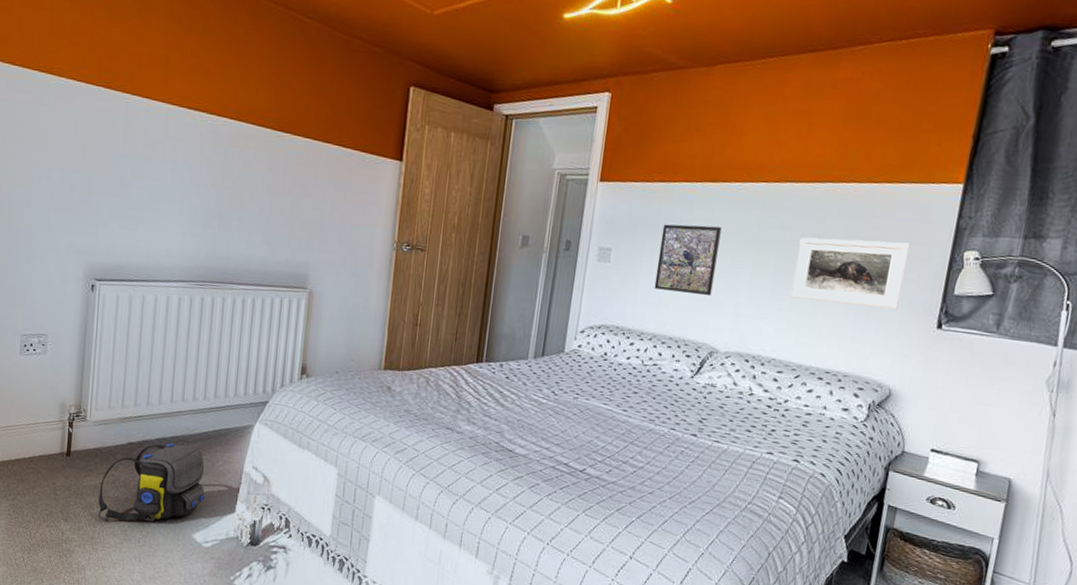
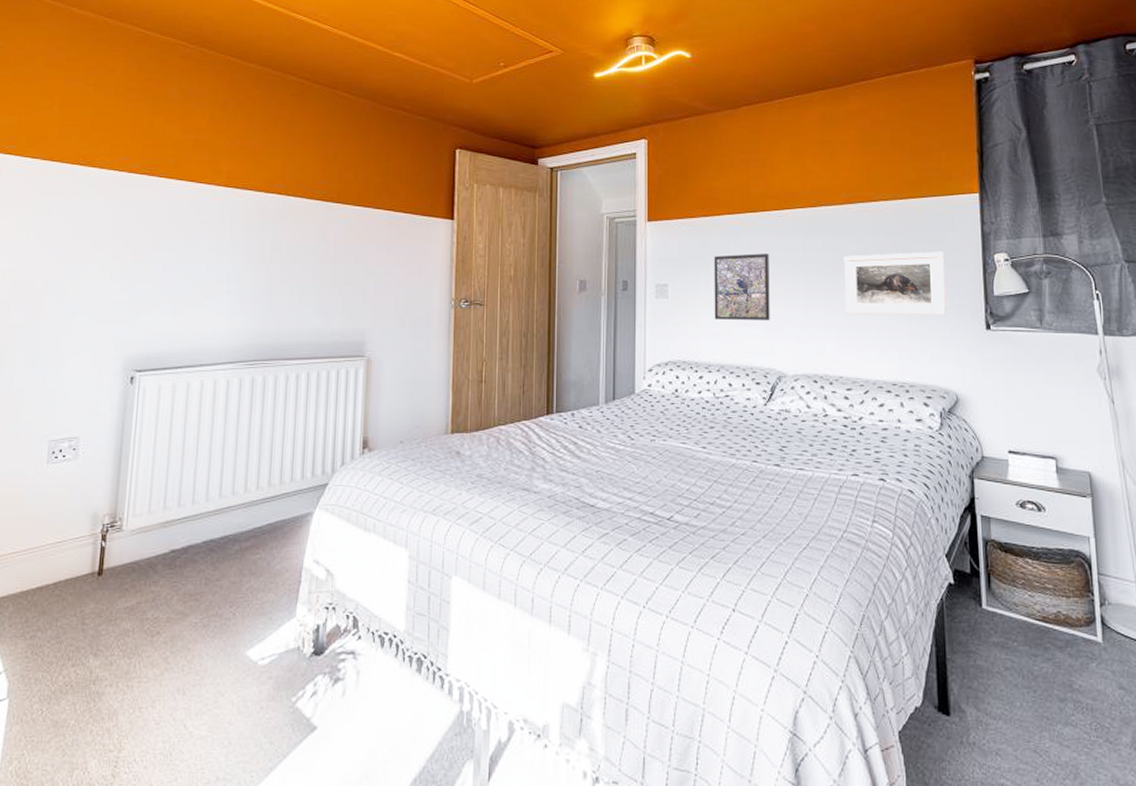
shoulder bag: present [97,443,205,522] -> none [133,544,260,648]

